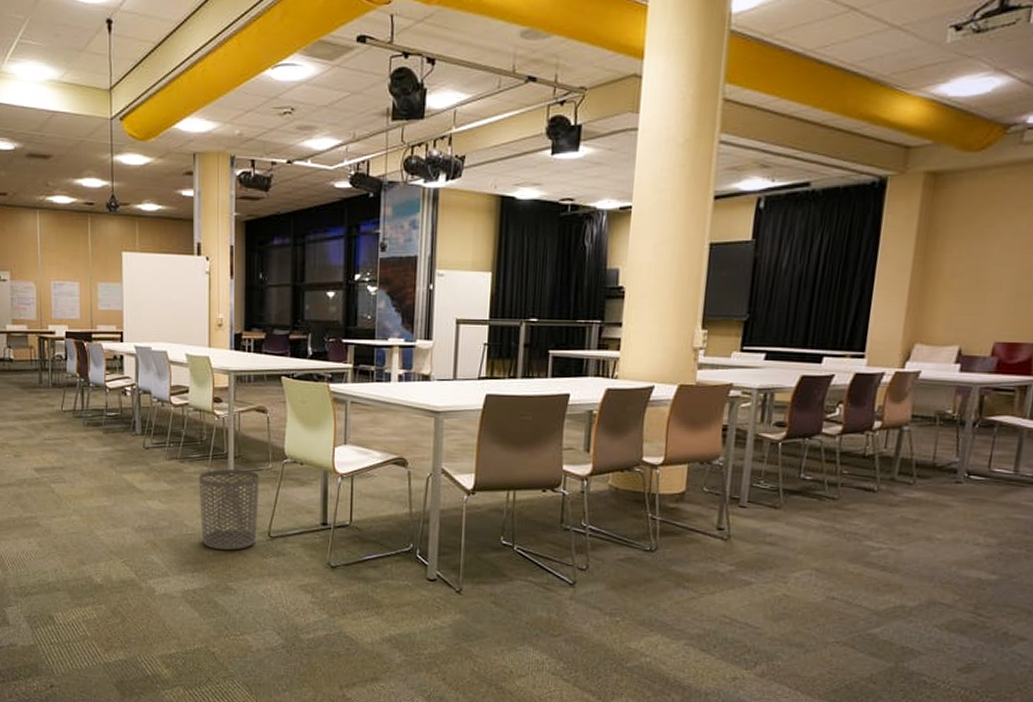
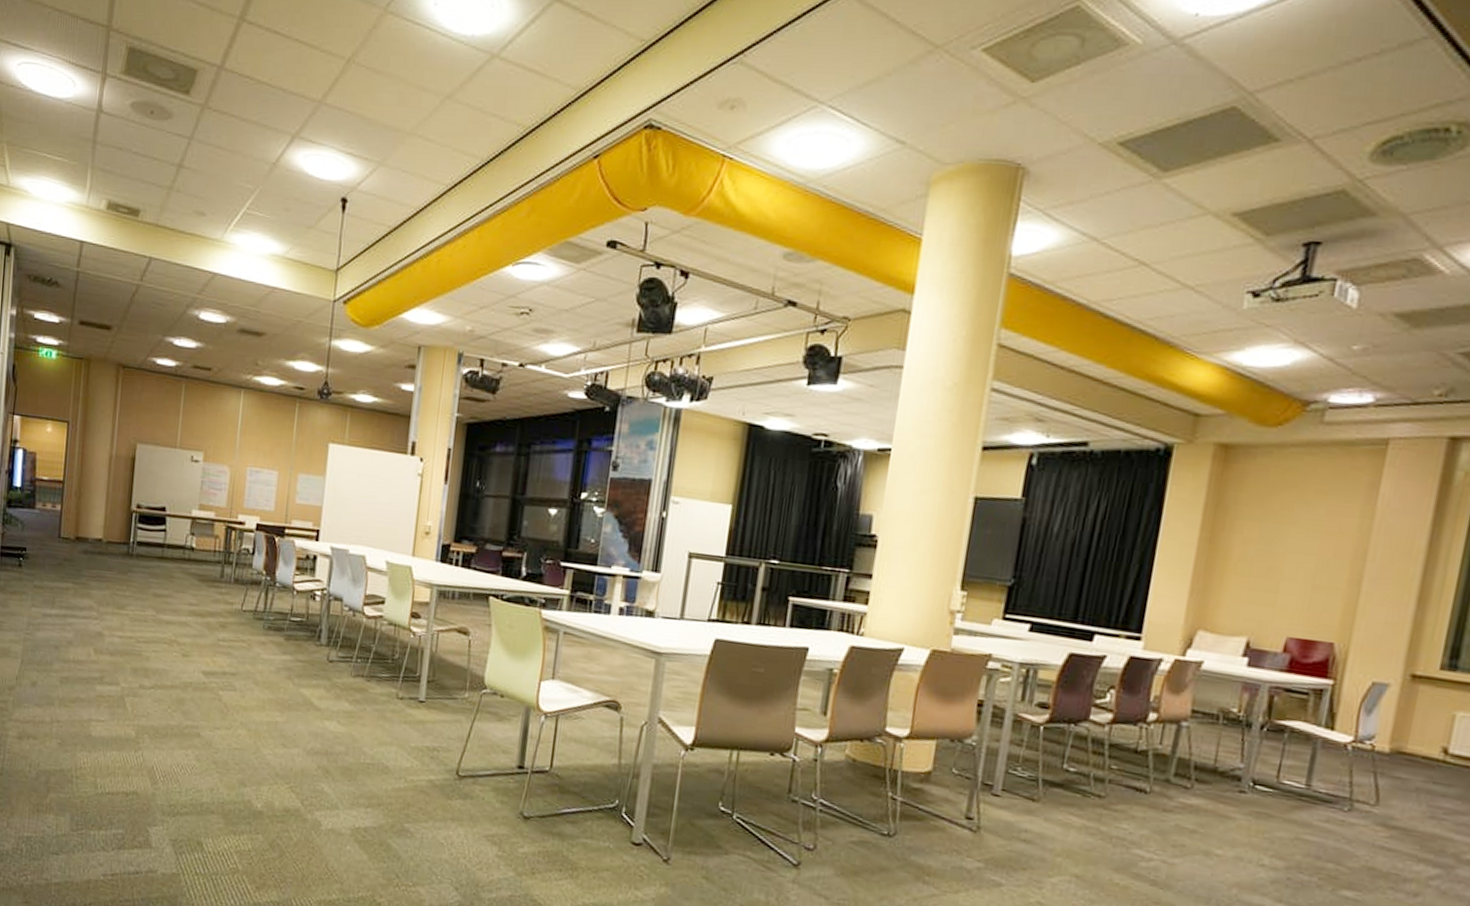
waste bin: present [198,468,259,551] -> none [381,693,453,787]

